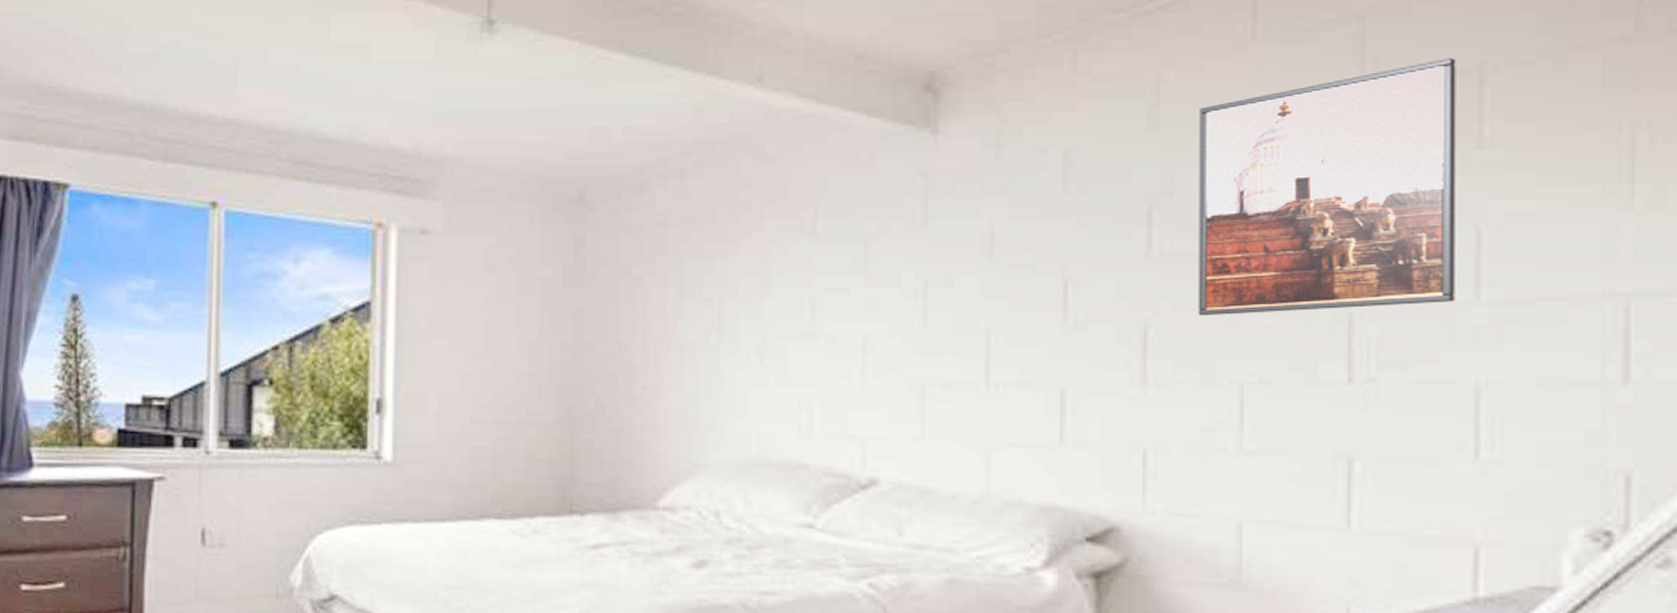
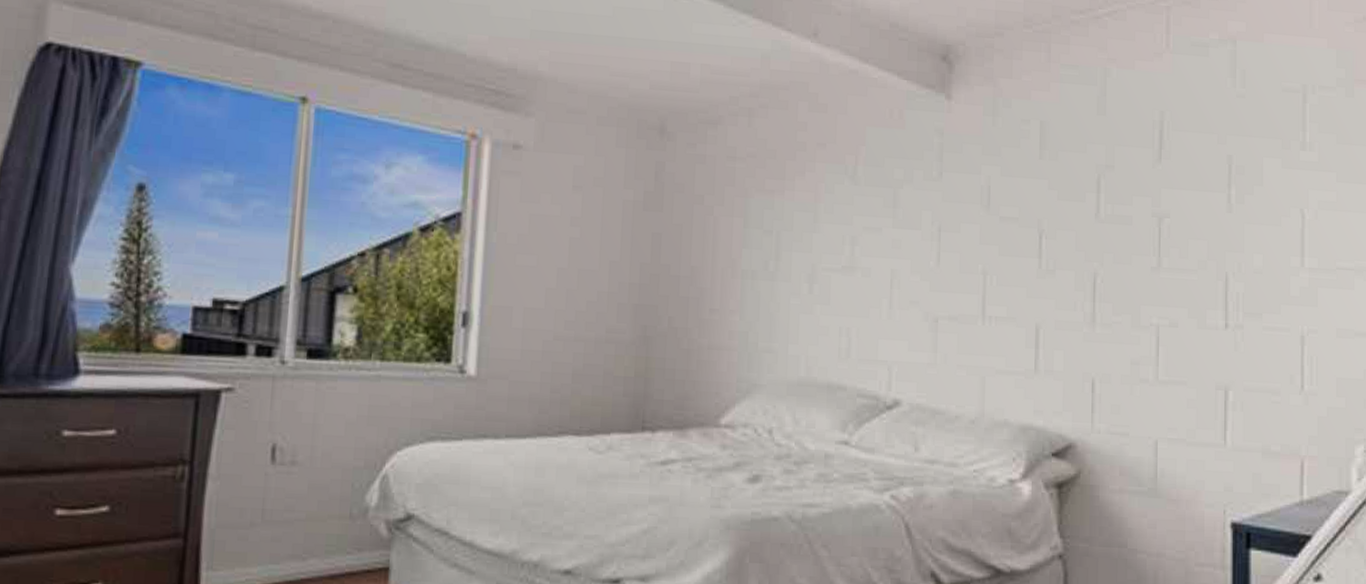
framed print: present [1197,58,1456,316] -> none [1129,79,1290,269]

